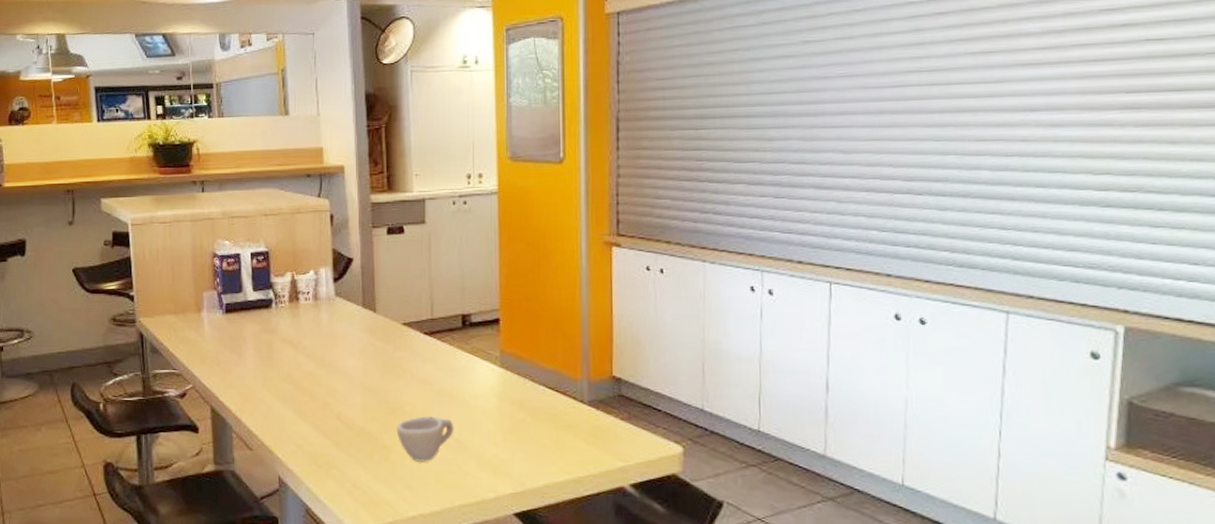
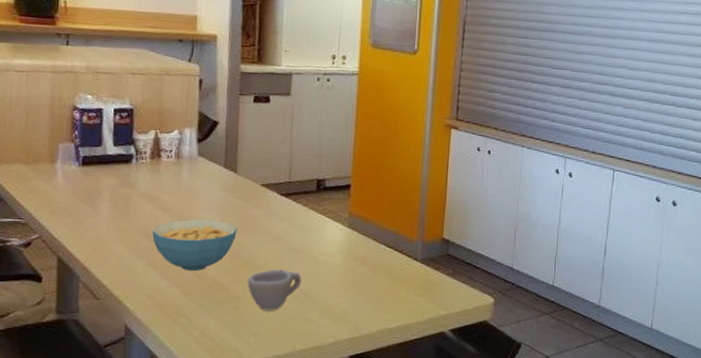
cereal bowl: none [297,363,381,420] -> present [152,219,237,272]

